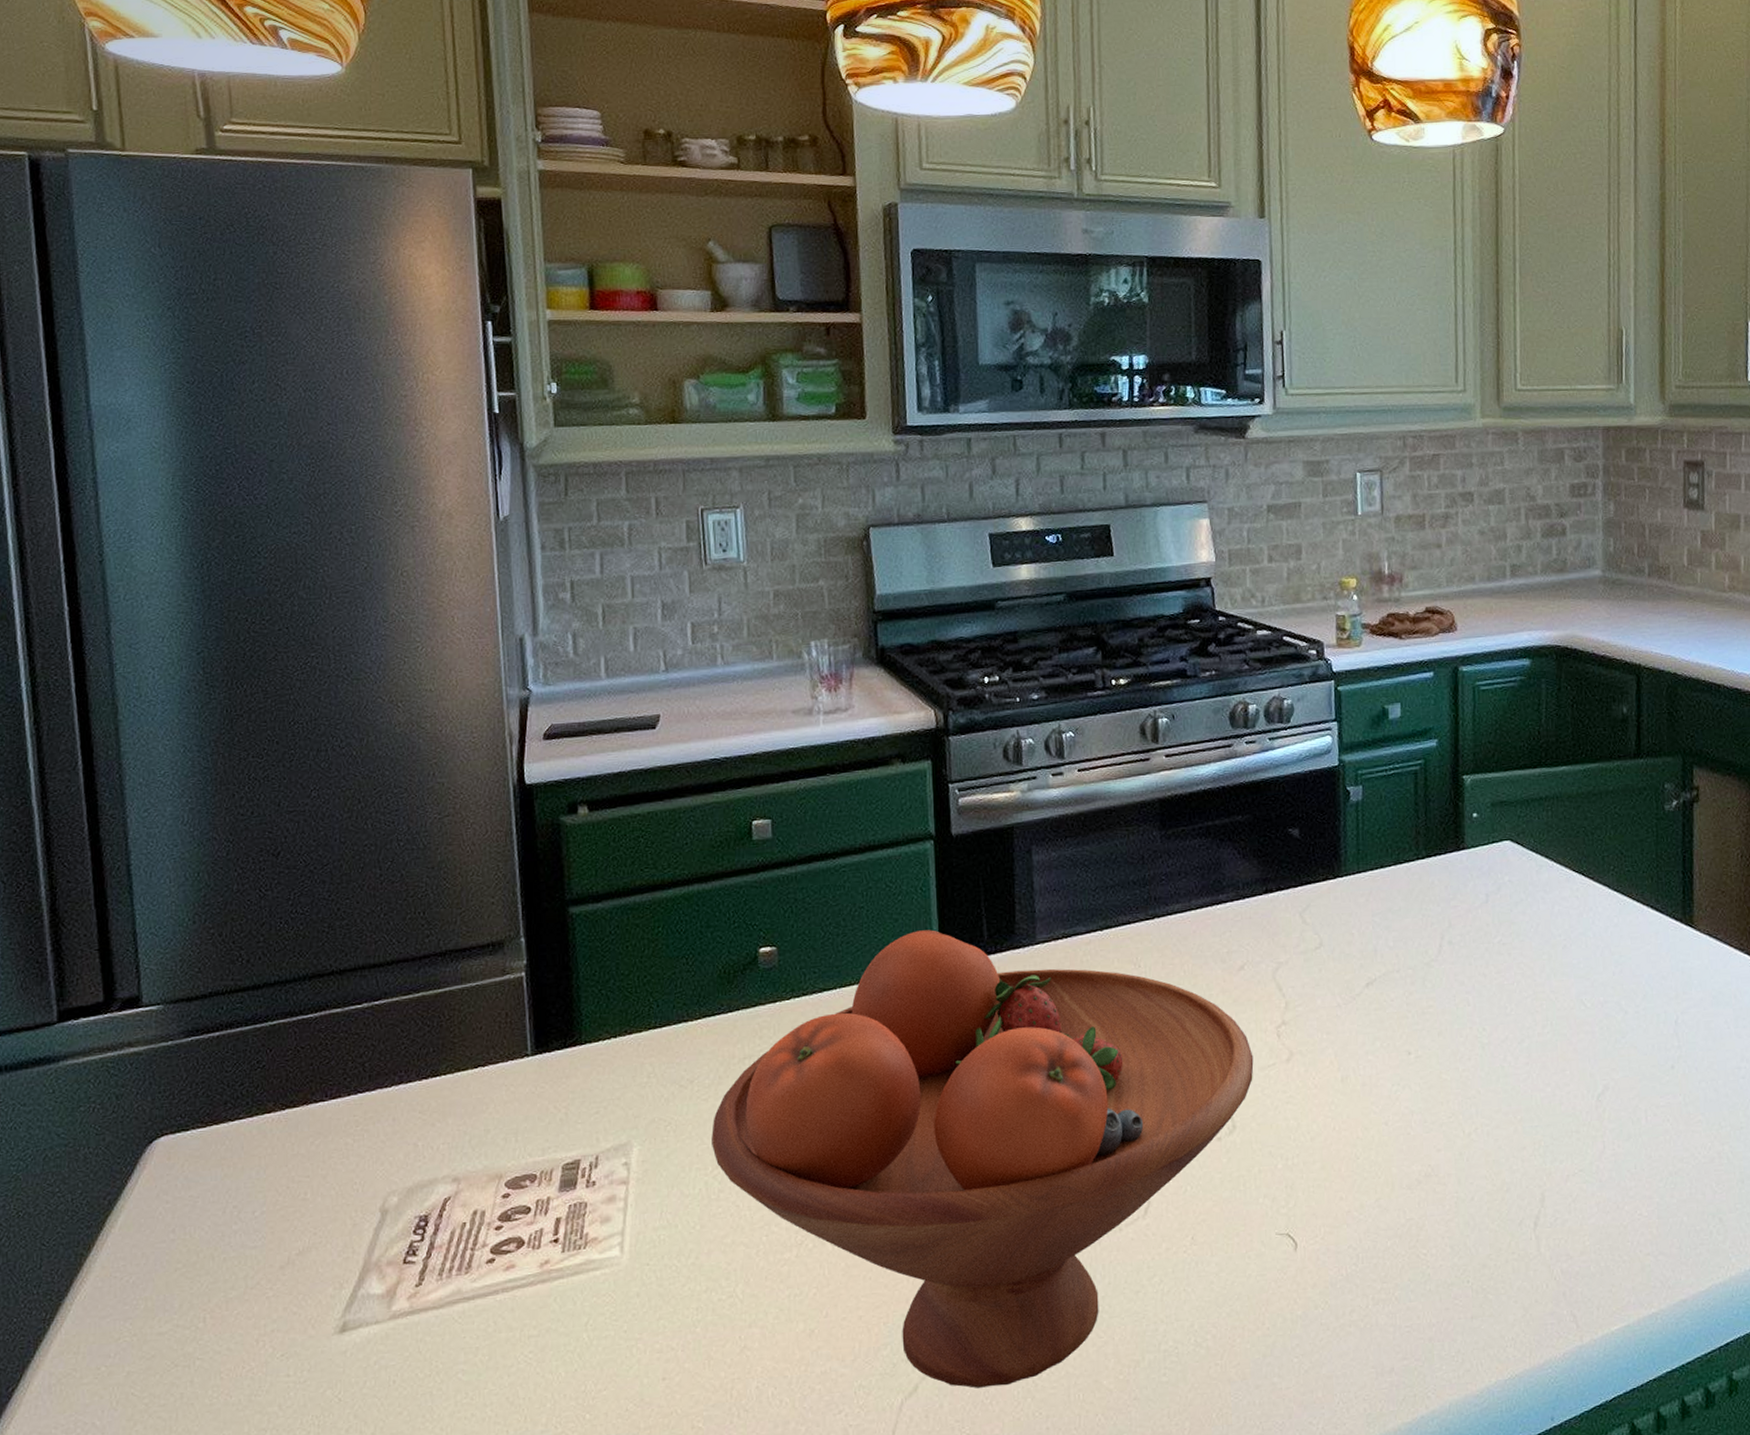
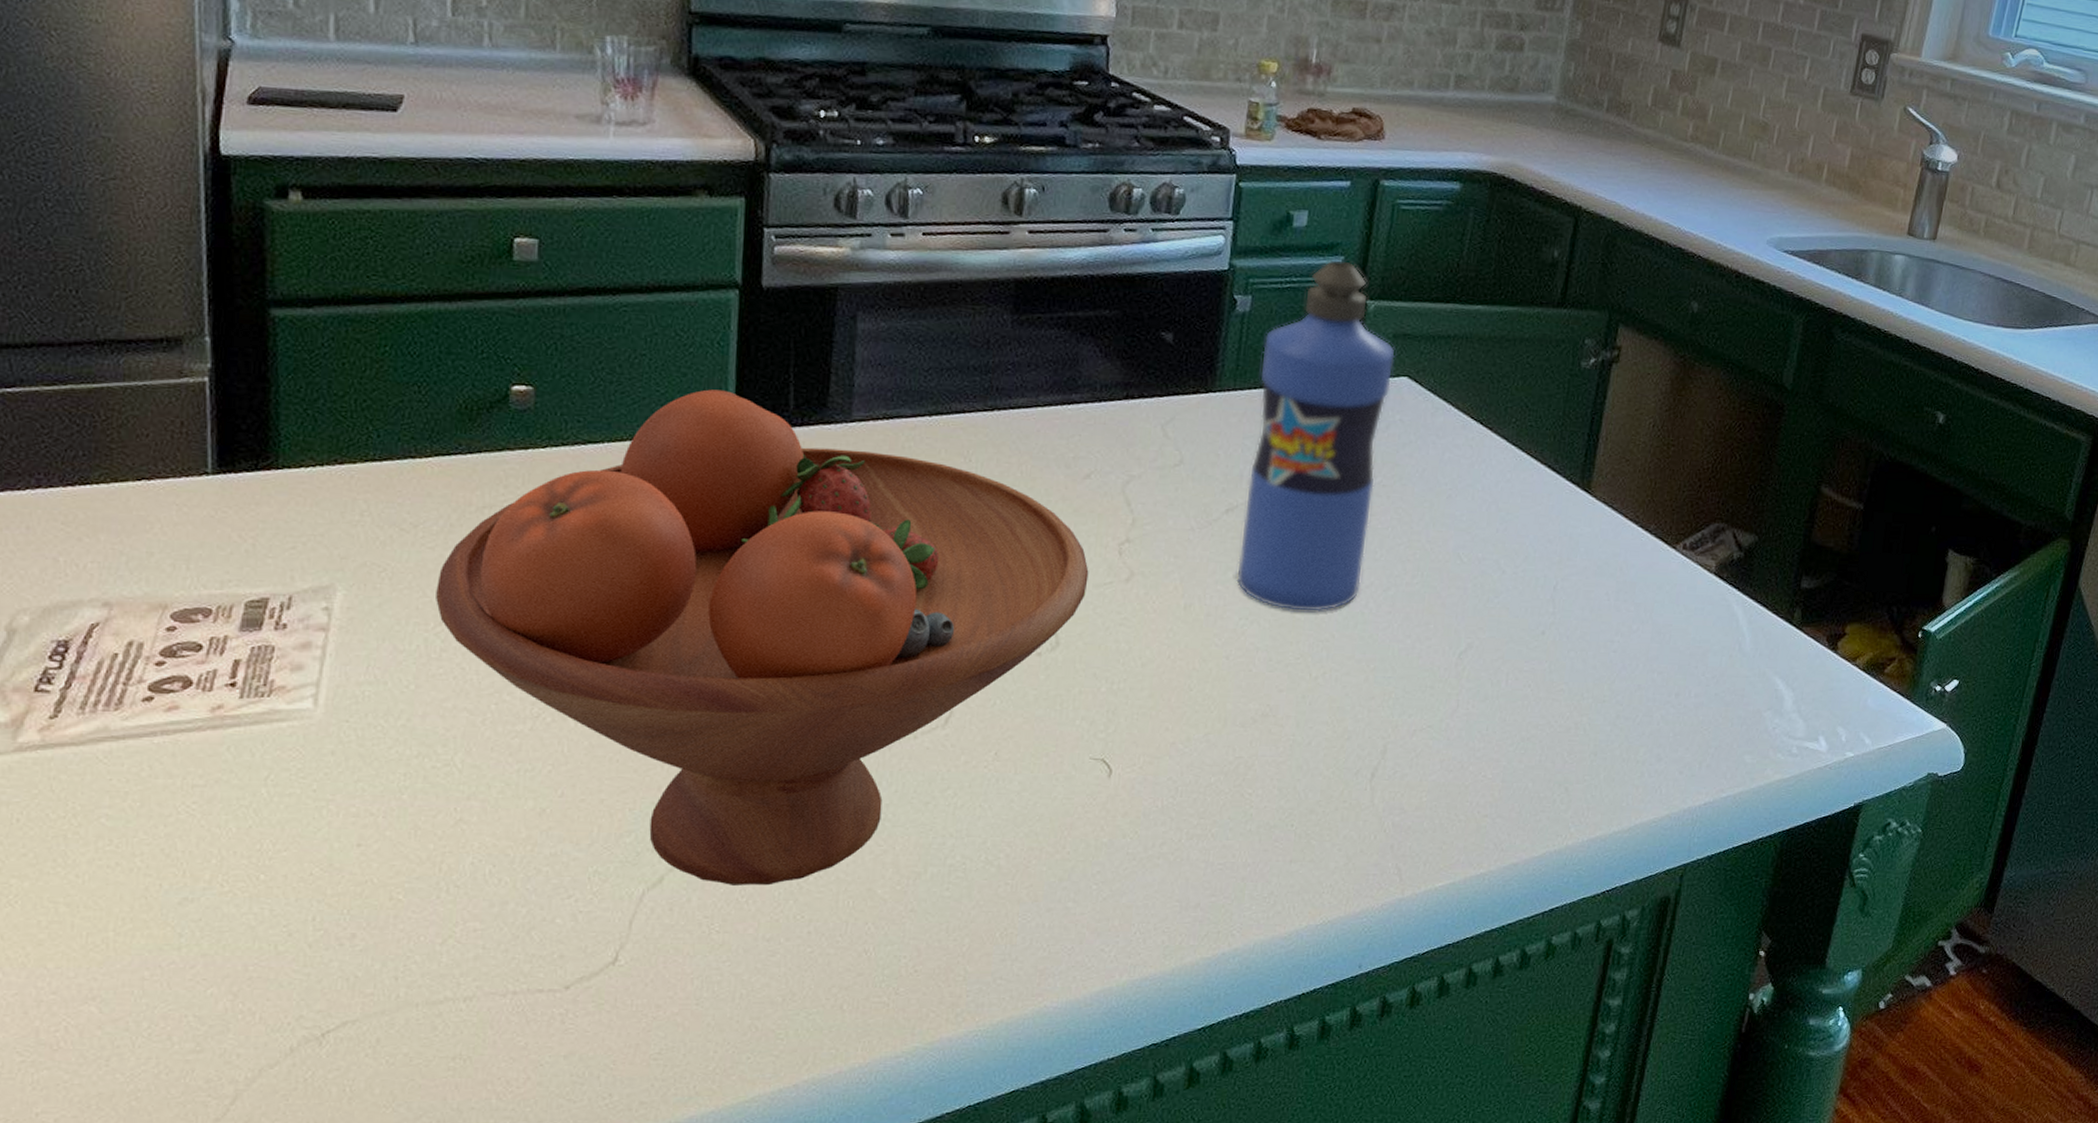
water bottle: none [1378,742,1497,1073] -> present [1236,258,1395,613]

